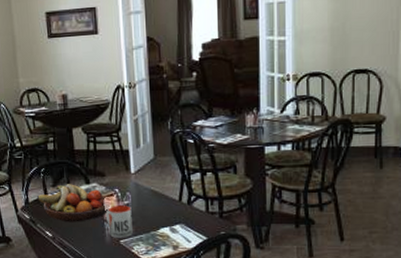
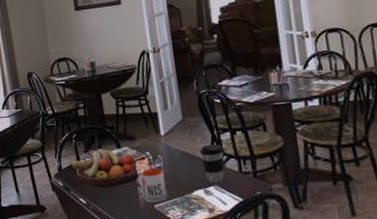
coffee cup: none [168,184,193,221] -> present [199,144,225,183]

